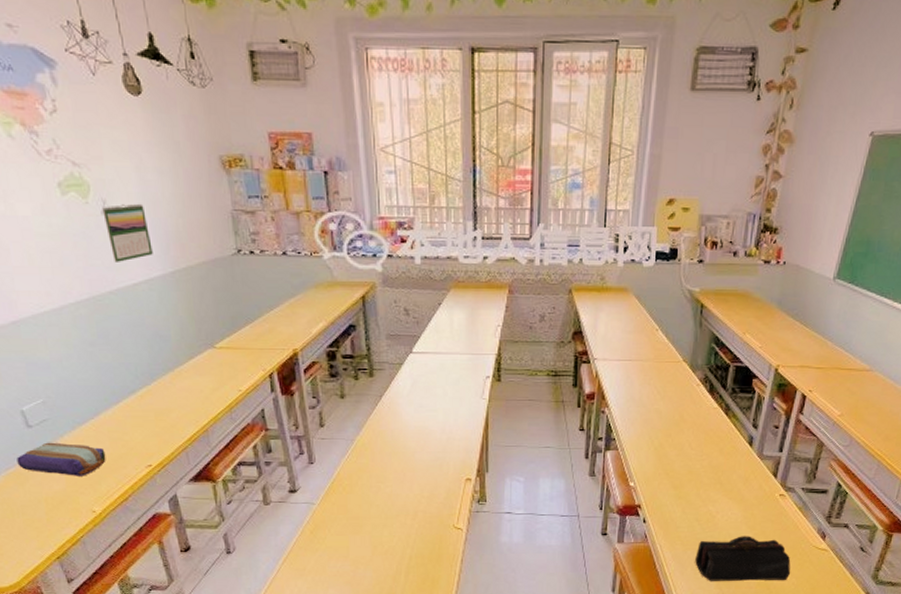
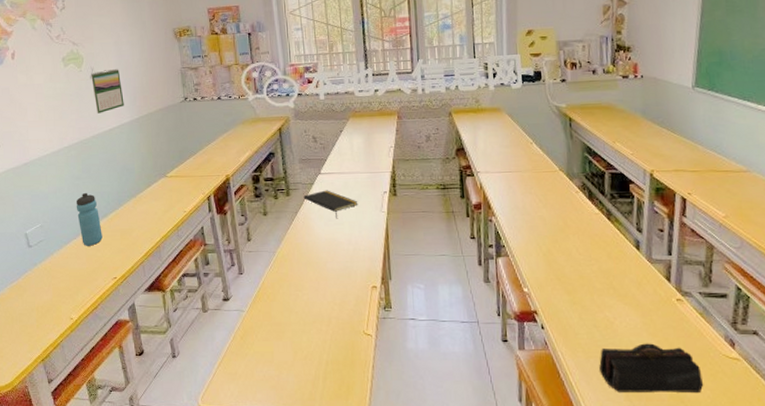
pencil case: present [17,442,106,476] -> none [19,259,83,288]
water bottle: none [90,362,130,428] -> present [76,192,103,246]
notepad: none [390,372,455,404] -> present [303,190,358,218]

